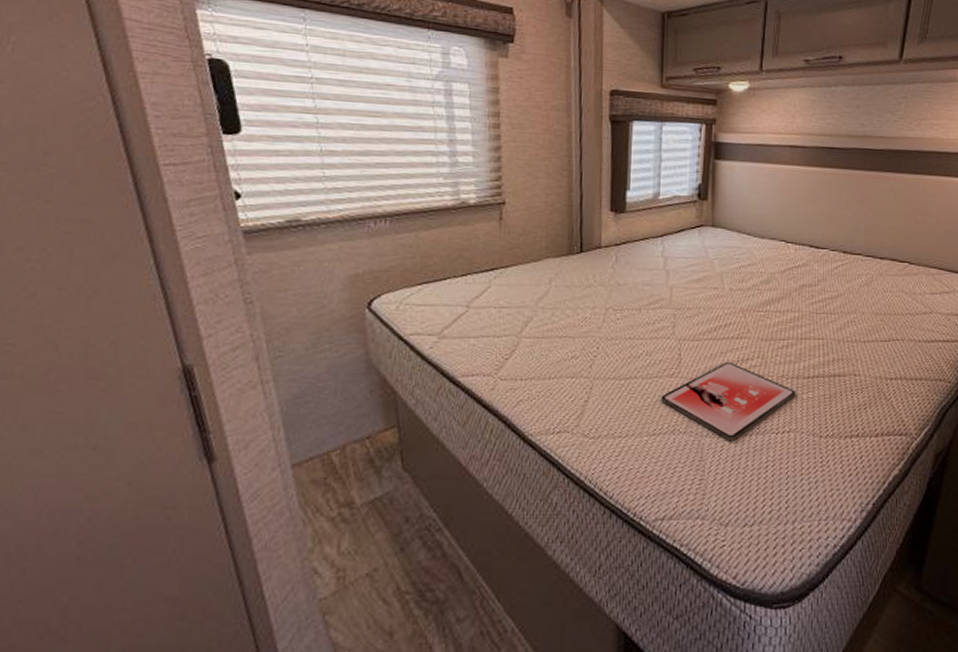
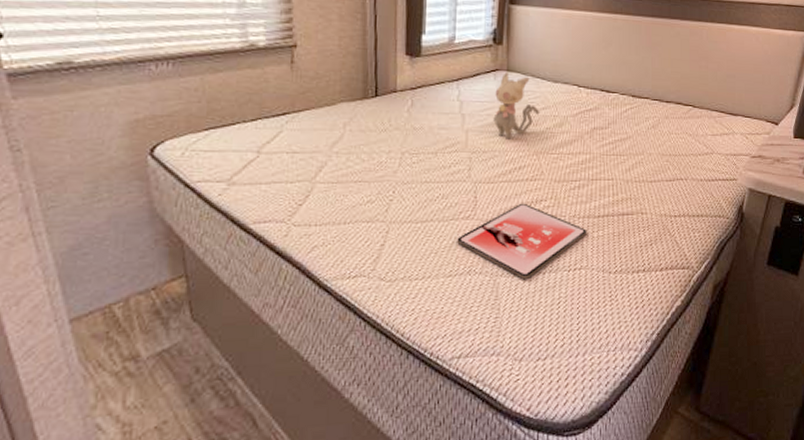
stuffed animal: none [698,228,746,296] -> present [493,72,540,139]

